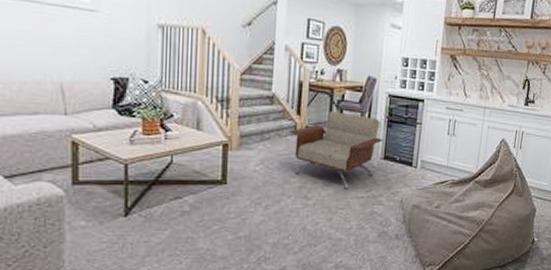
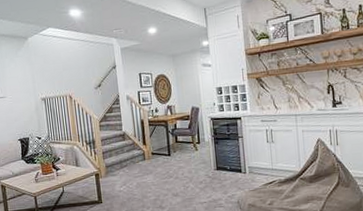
armchair: present [288,111,383,191] -> none [139,138,213,199]

